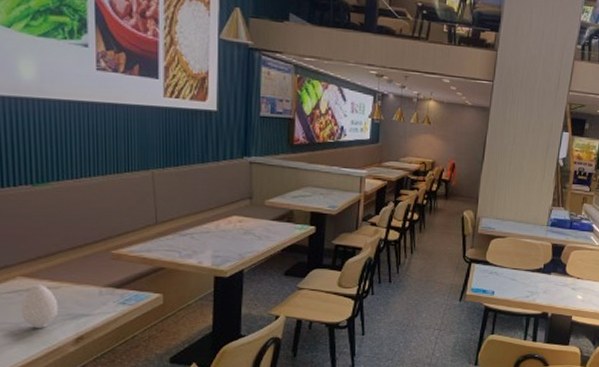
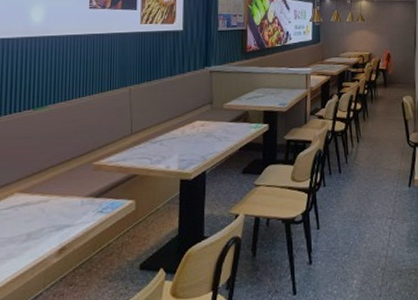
candle: present [21,280,59,328] -> none [15,194,47,241]

